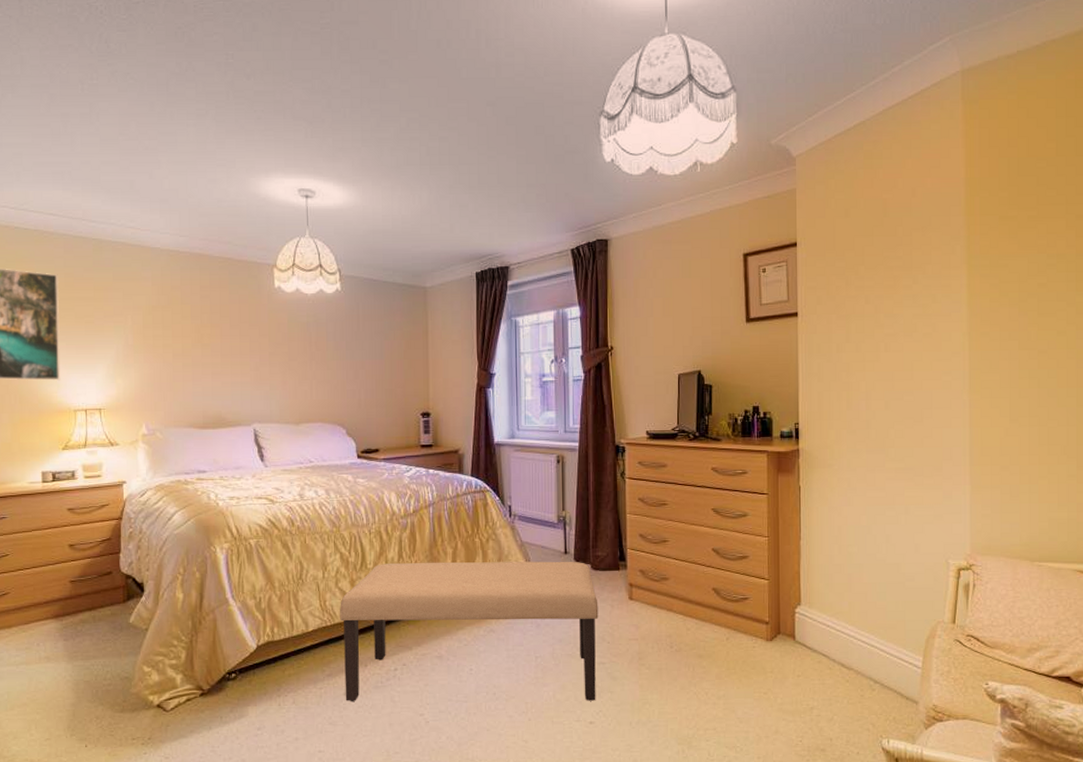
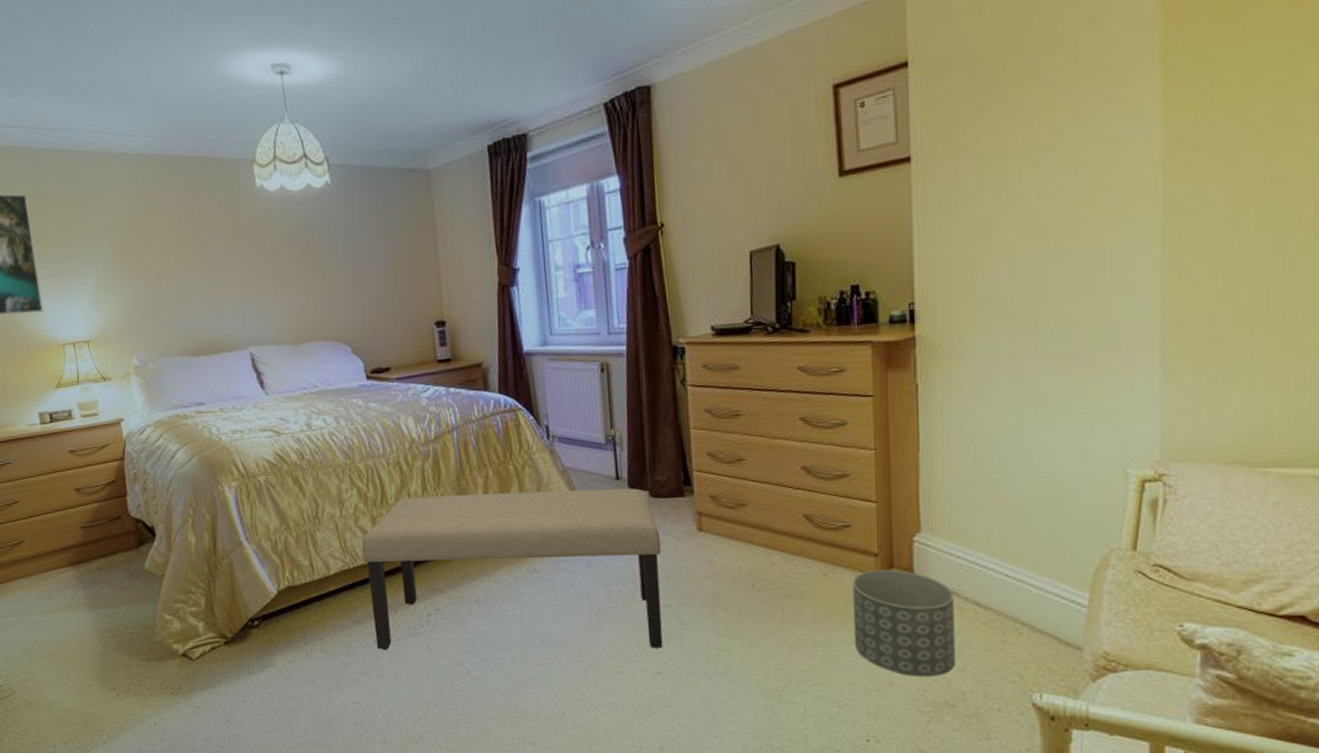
planter: none [748,635,825,726] -> present [852,569,955,677]

